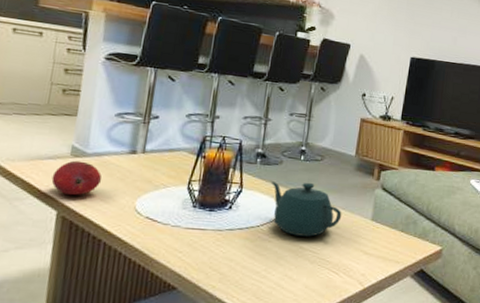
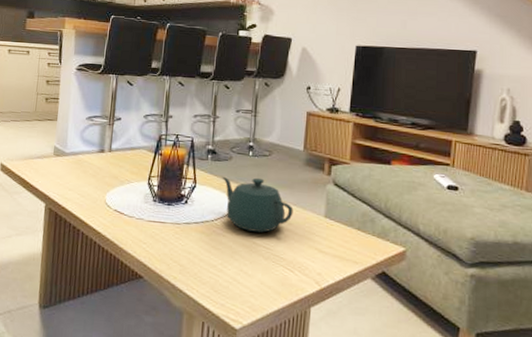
fruit: present [51,160,102,196] -> none [40,159,79,190]

